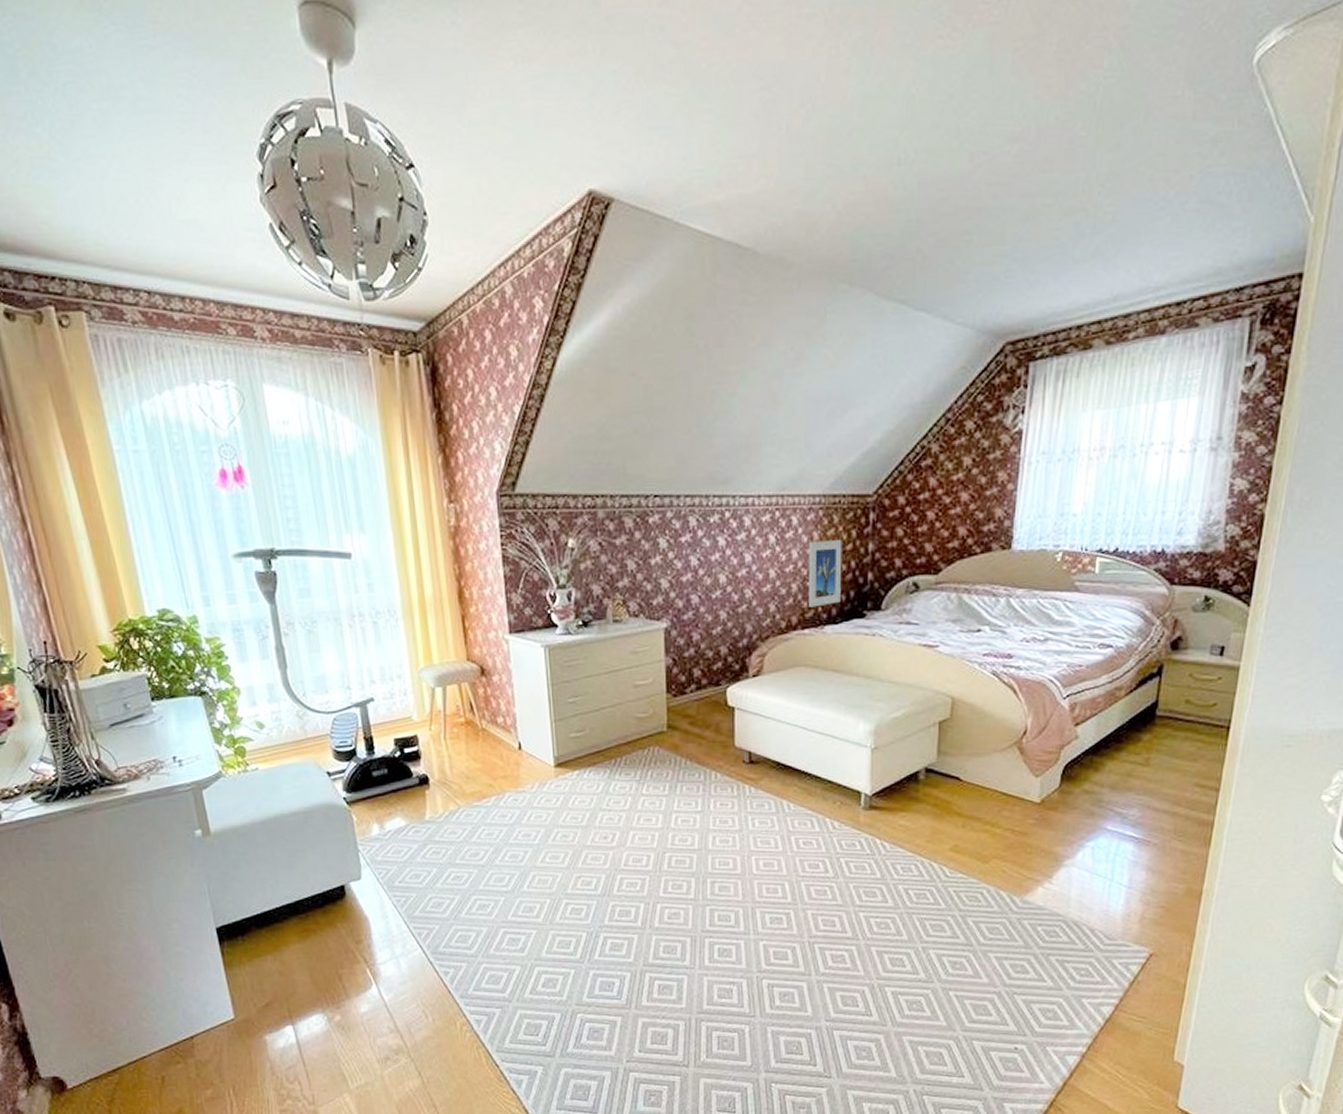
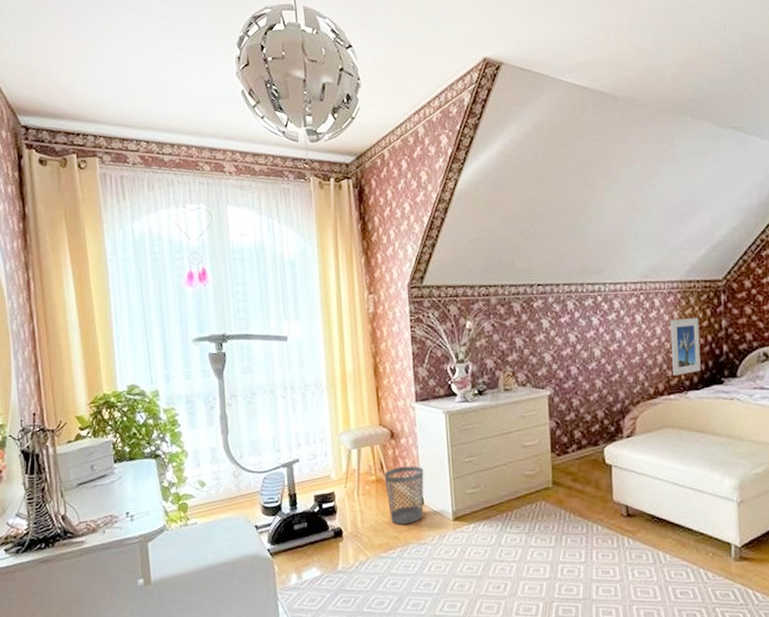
wastebasket: none [474,706,521,771] -> present [384,466,424,524]

